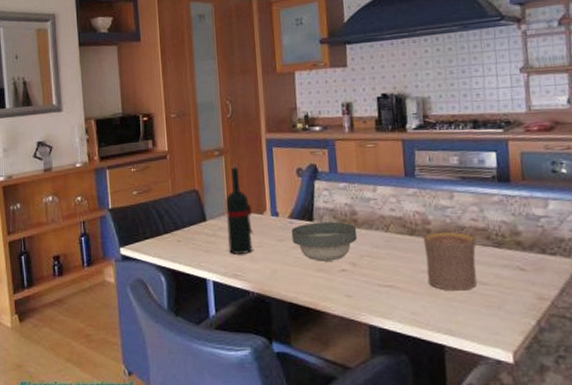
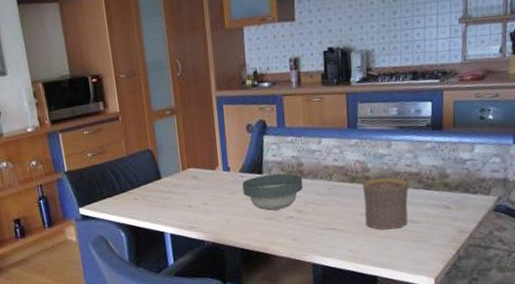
wine bottle: present [225,163,253,254] -> none [178,122,207,208]

